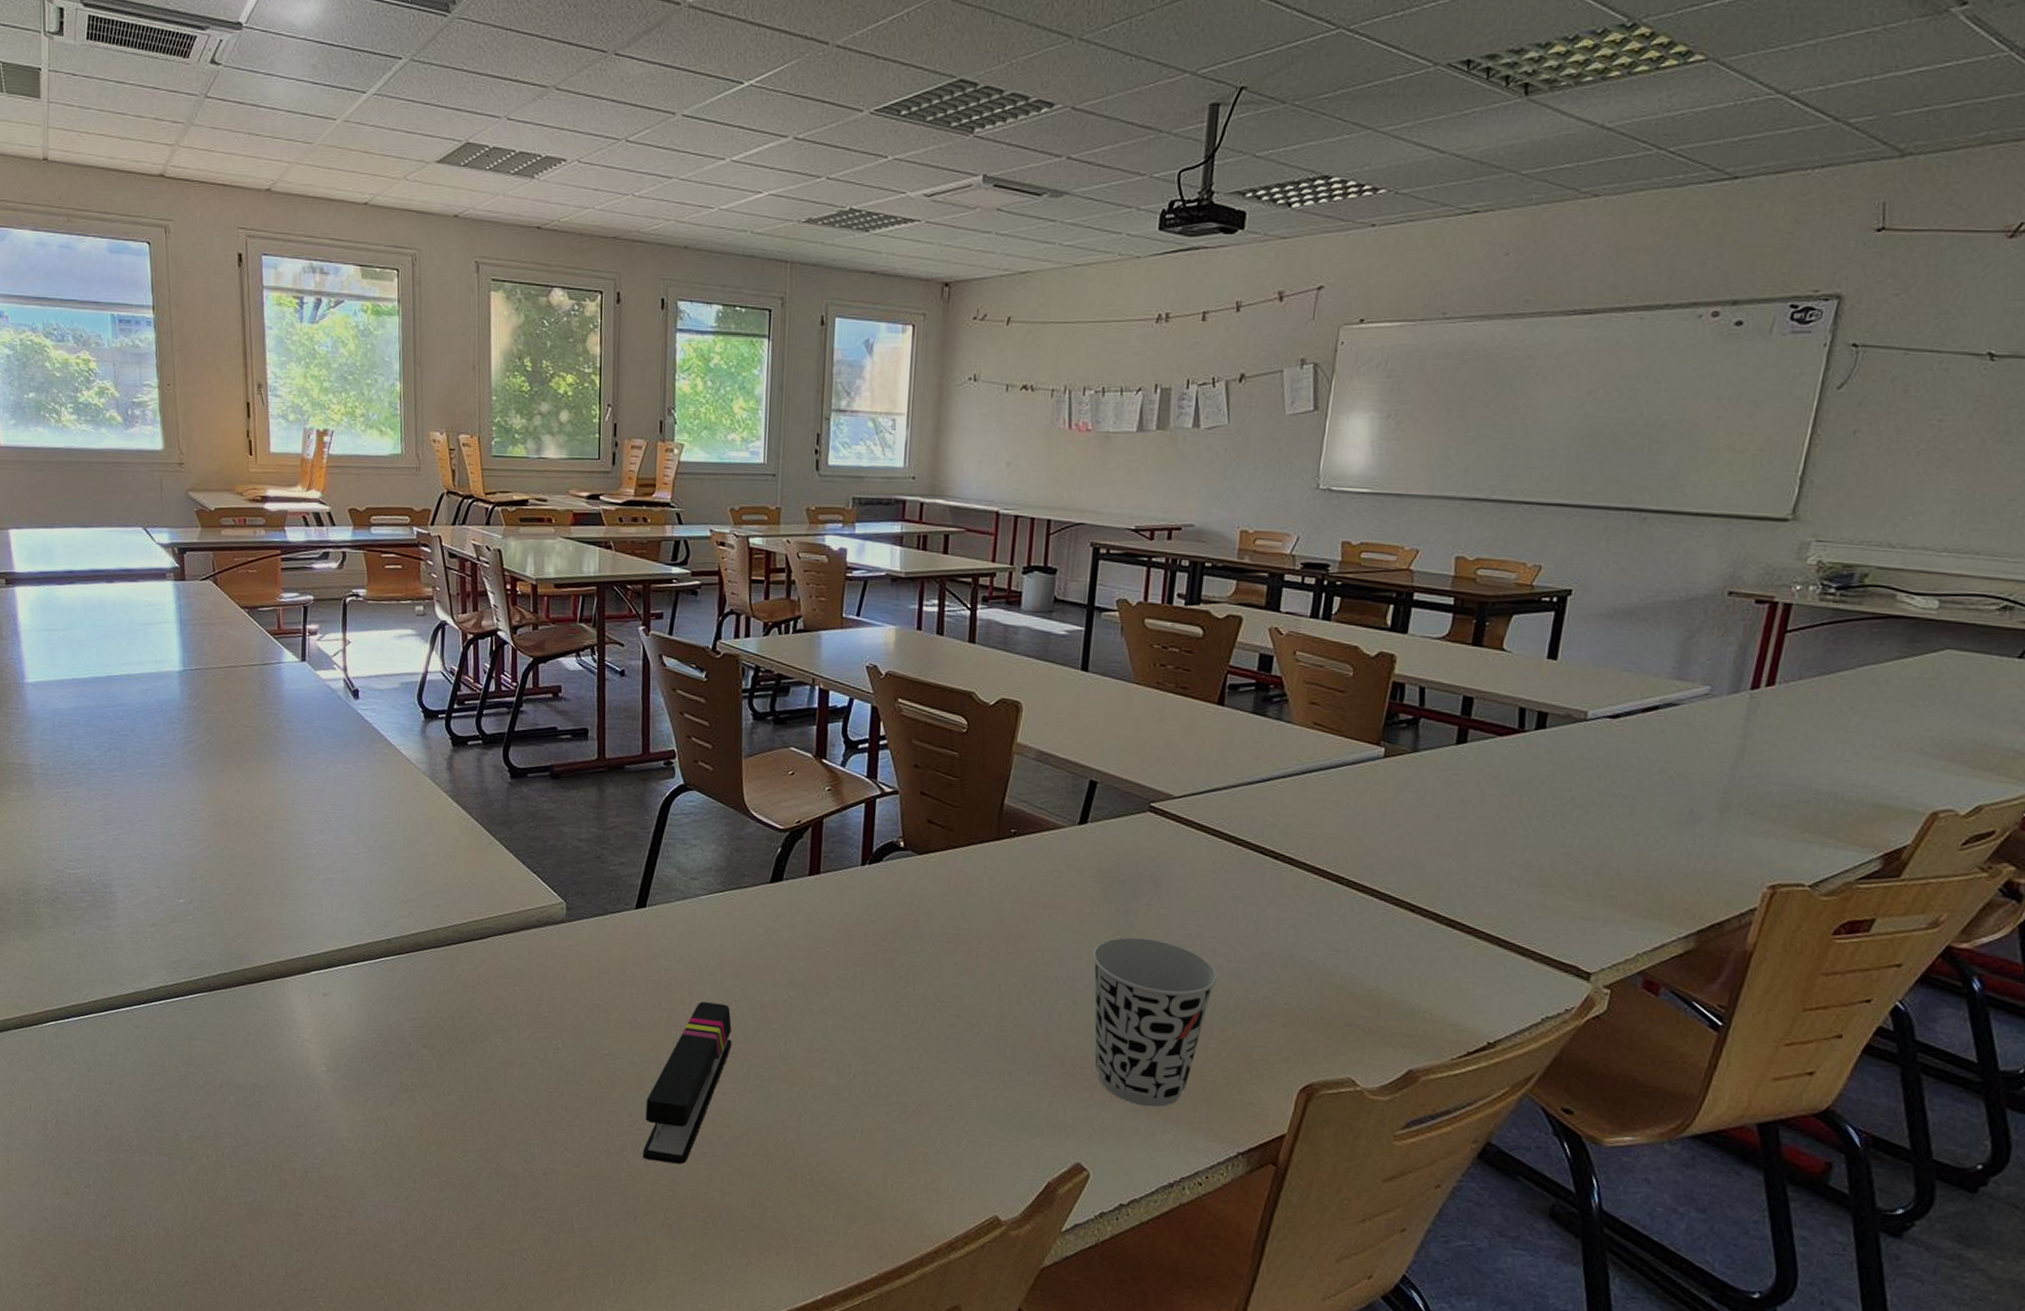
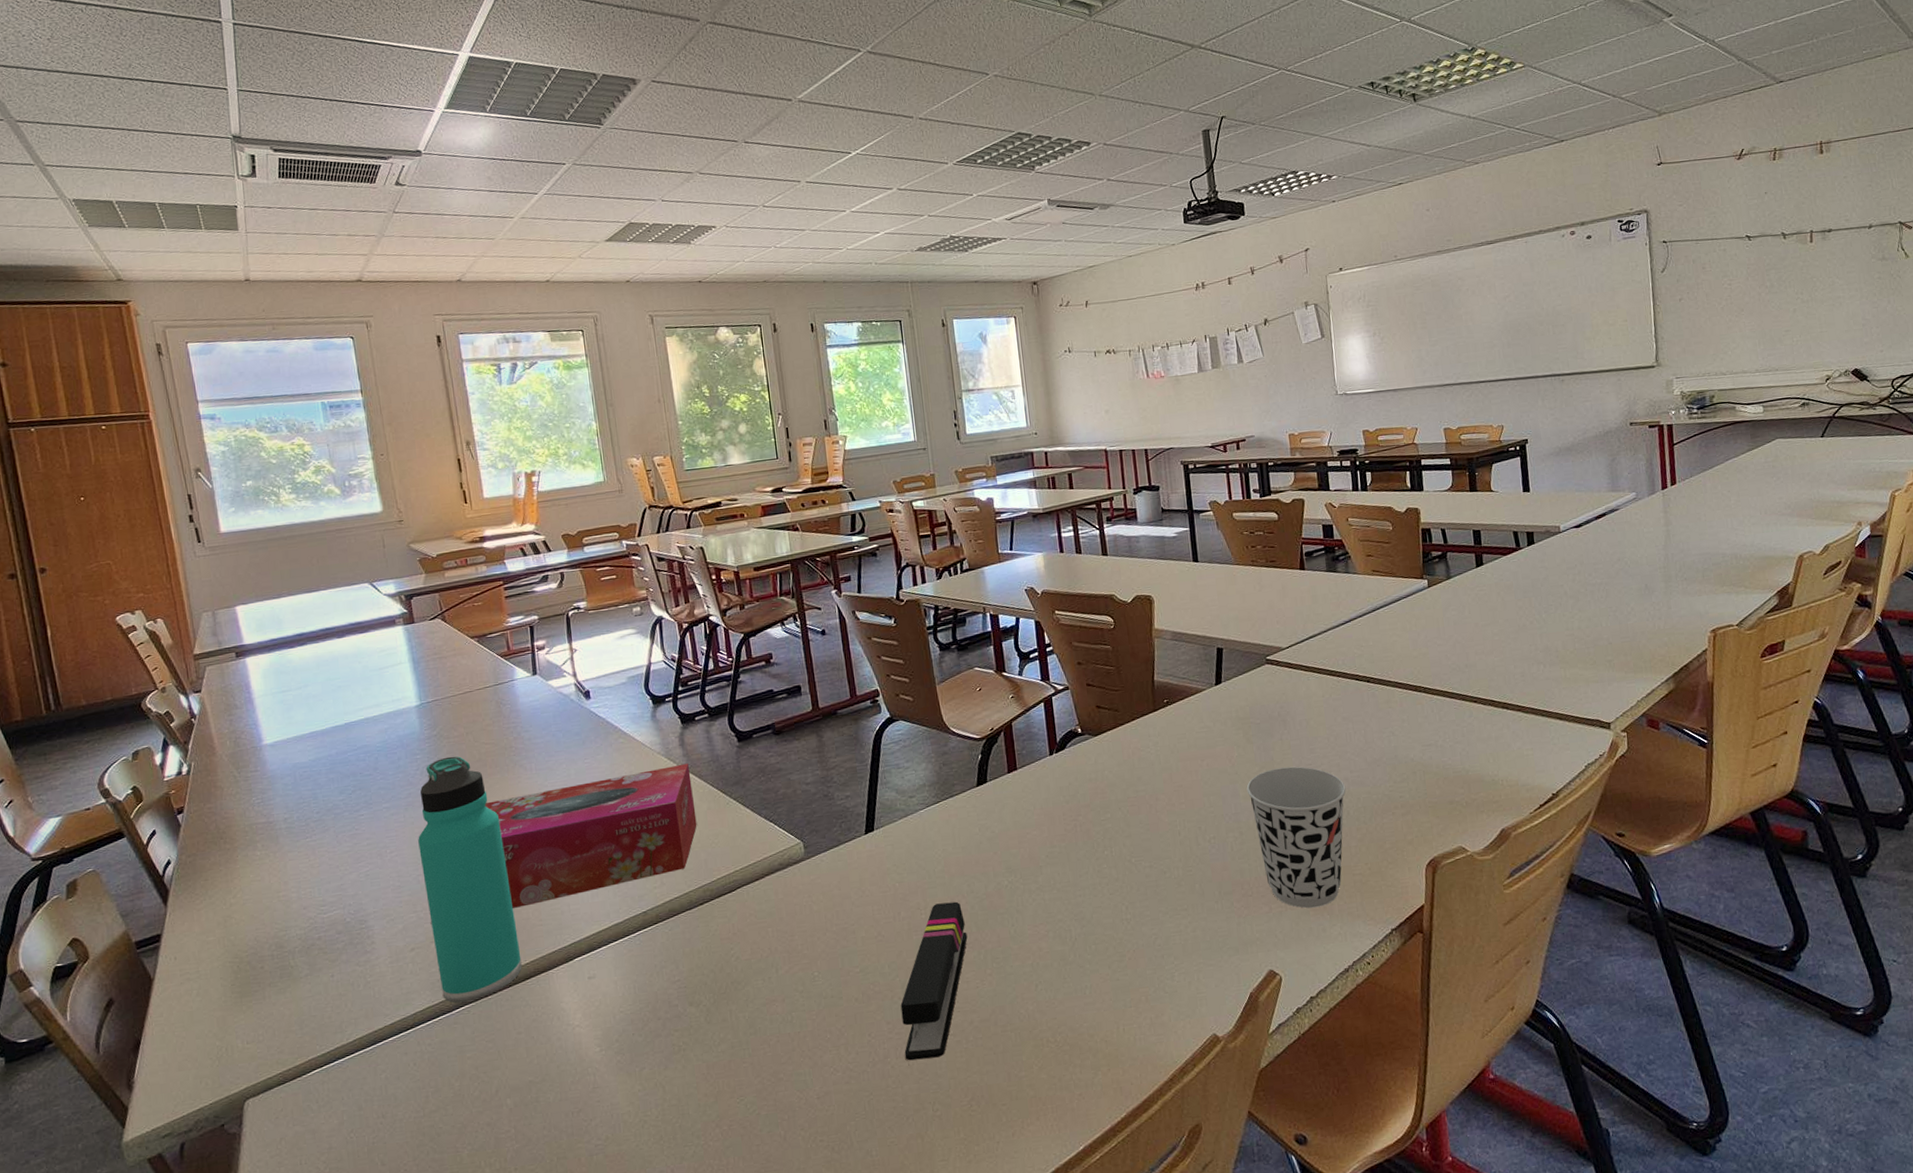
thermos bottle: none [168,732,258,991] -> present [418,756,522,1003]
tissue box: none [238,788,456,907] -> present [485,763,697,909]

